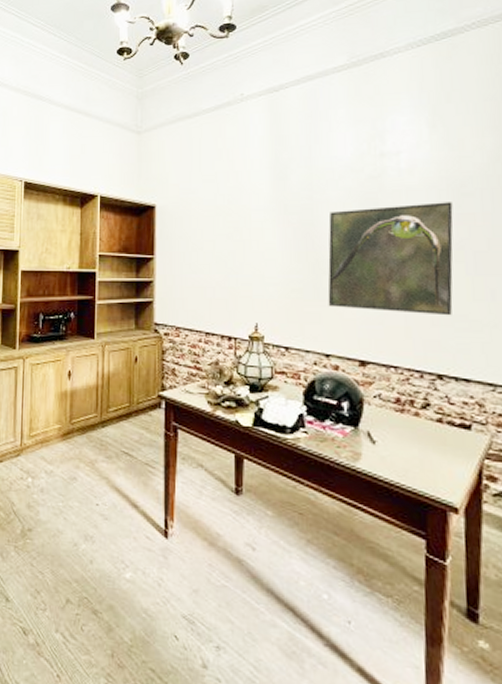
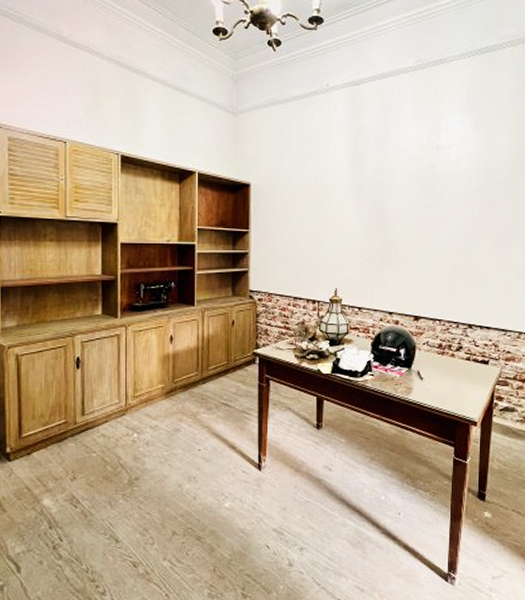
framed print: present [328,202,453,316] -> none [392,189,486,279]

